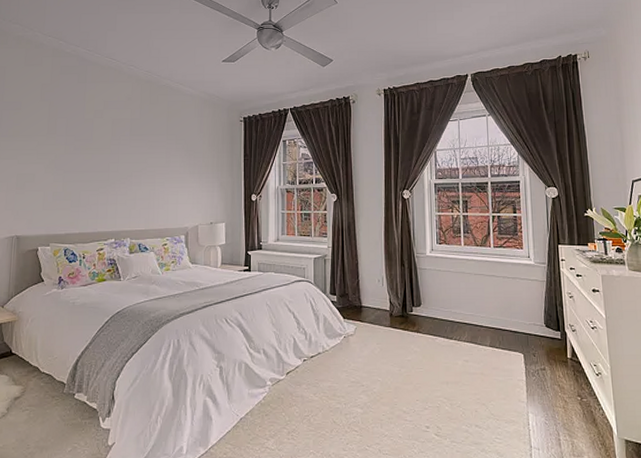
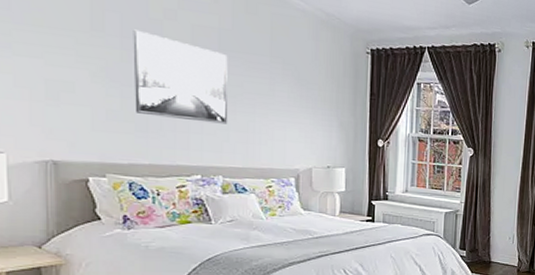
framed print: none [72,129,136,195] -> present [133,29,228,124]

